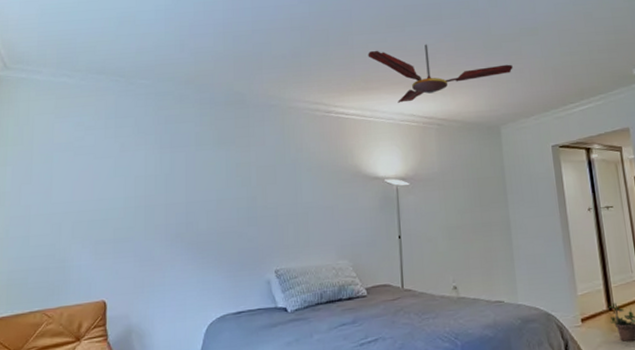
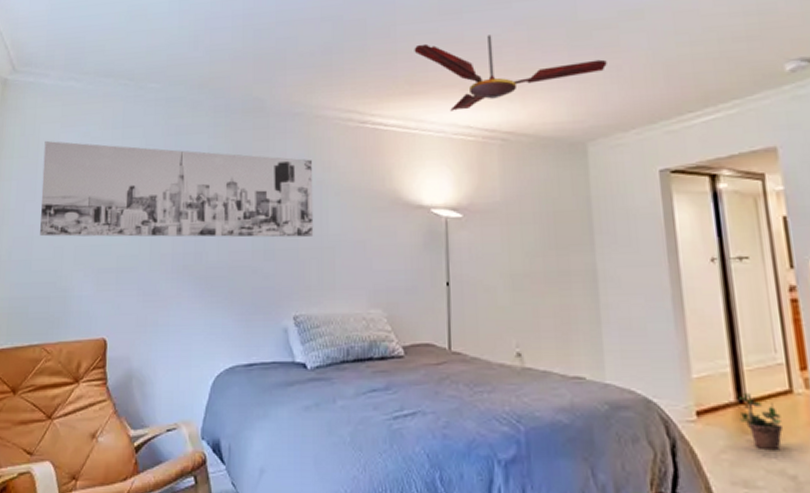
wall art: none [37,130,290,215] -> present [40,140,314,238]

